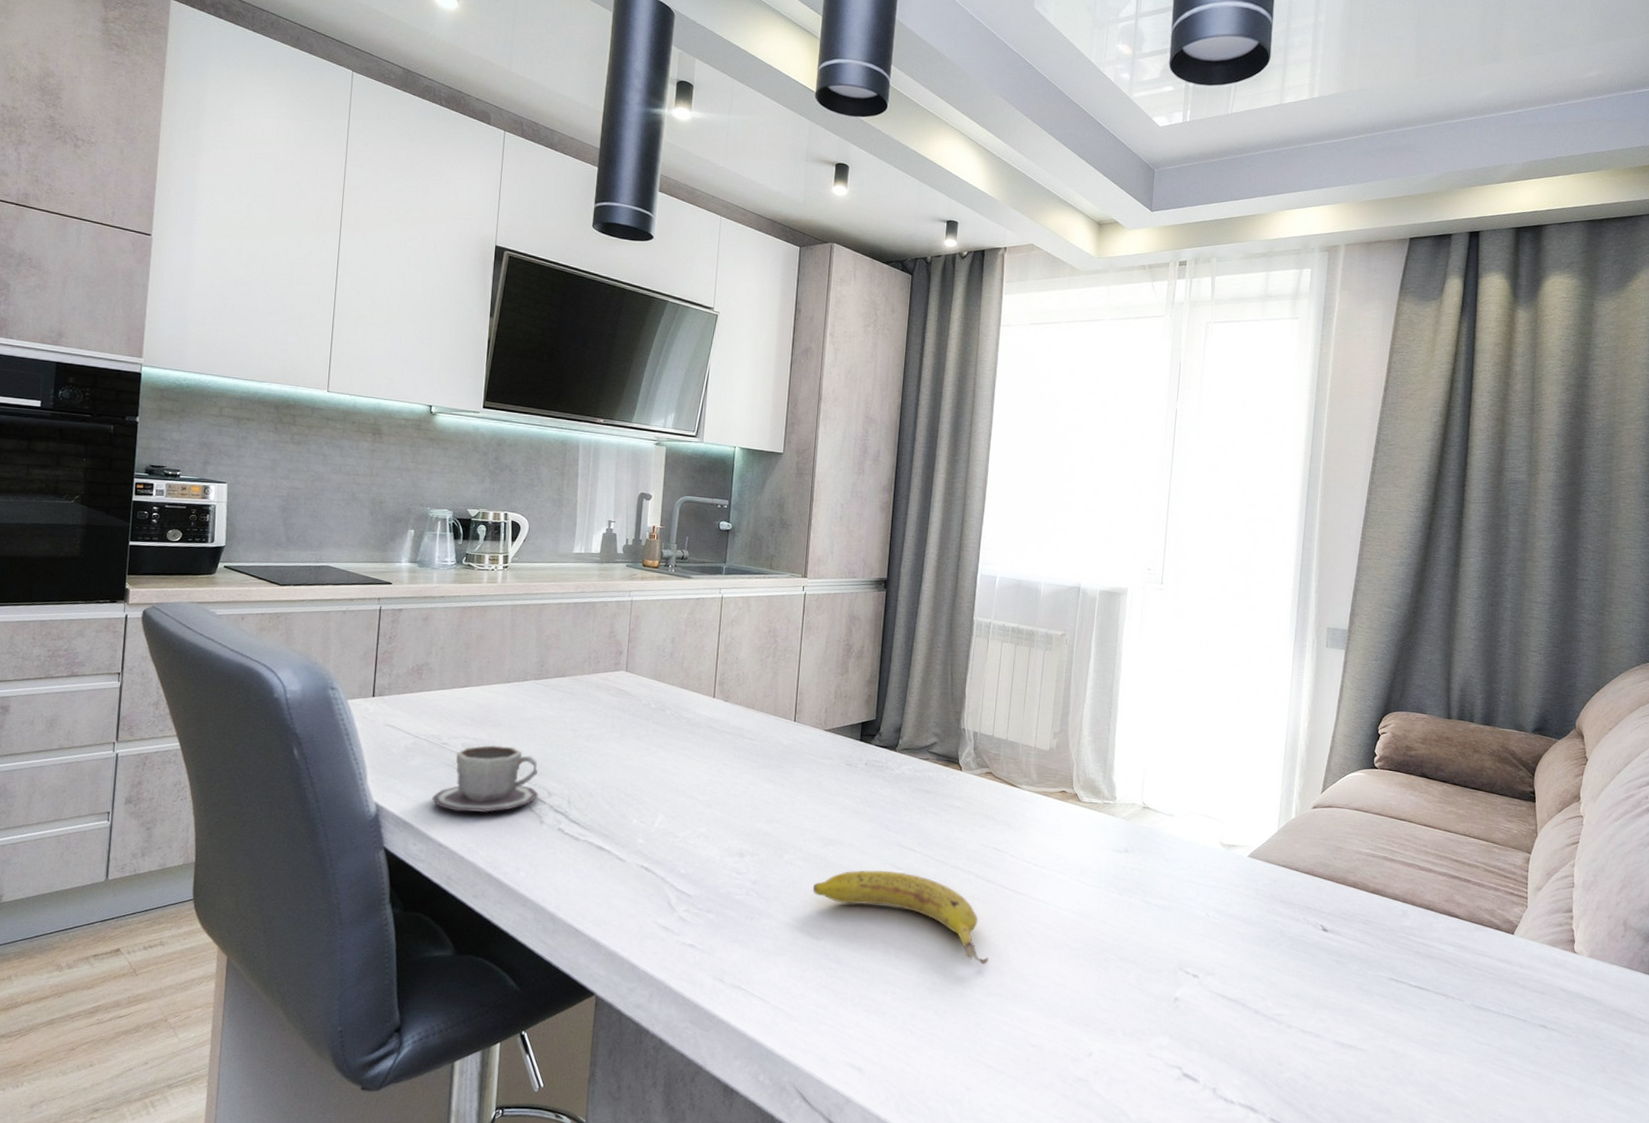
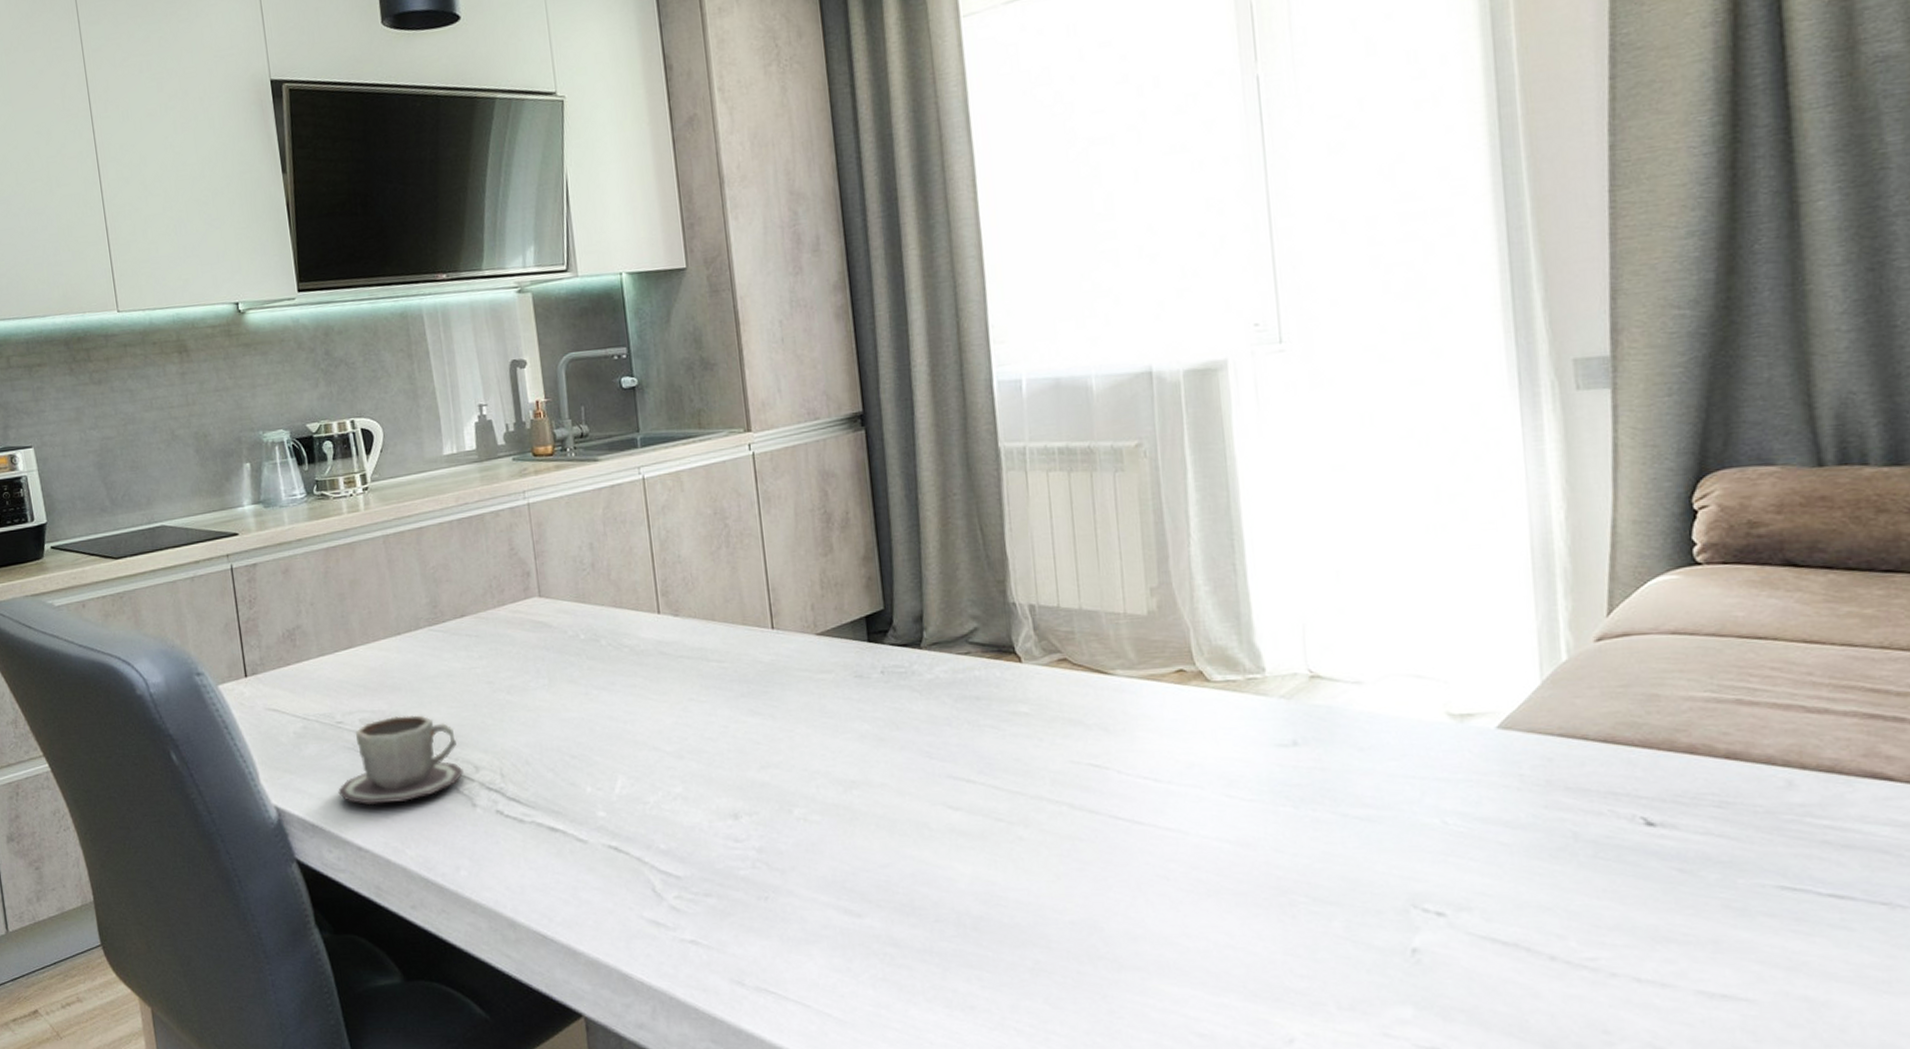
fruit: present [812,870,989,965] -> none [840,813,1111,929]

